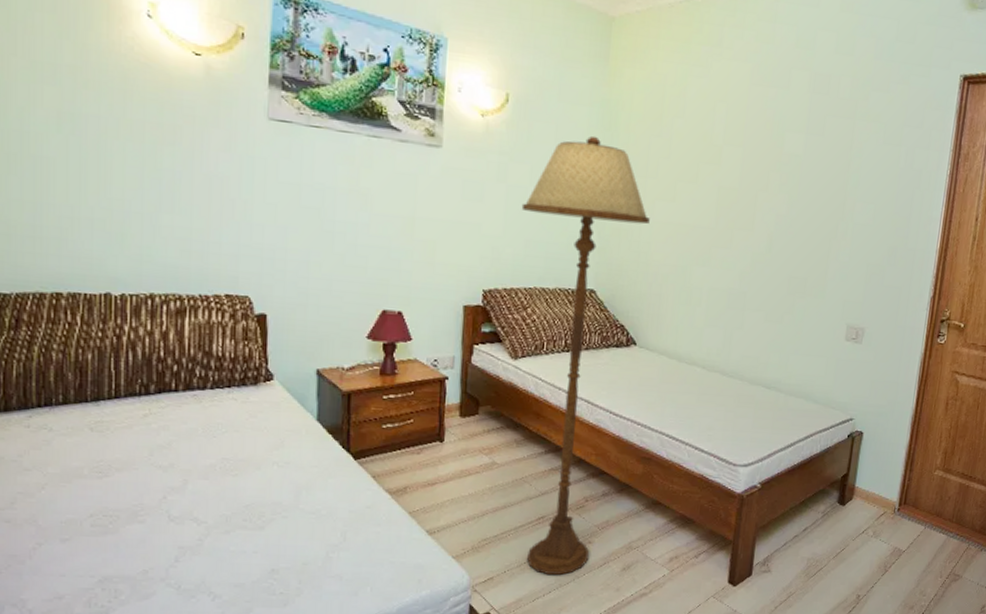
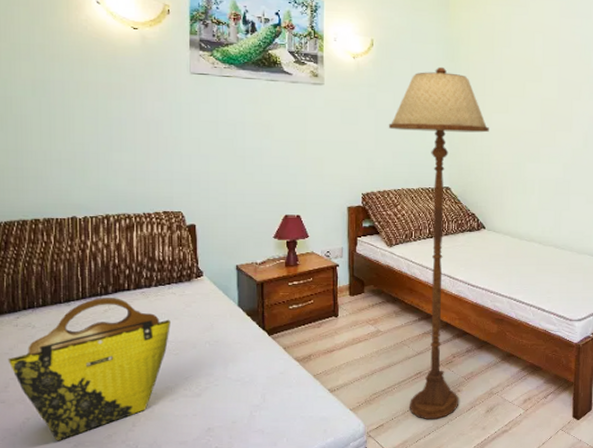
tote bag: none [15,398,229,575] -> present [8,298,170,441]

